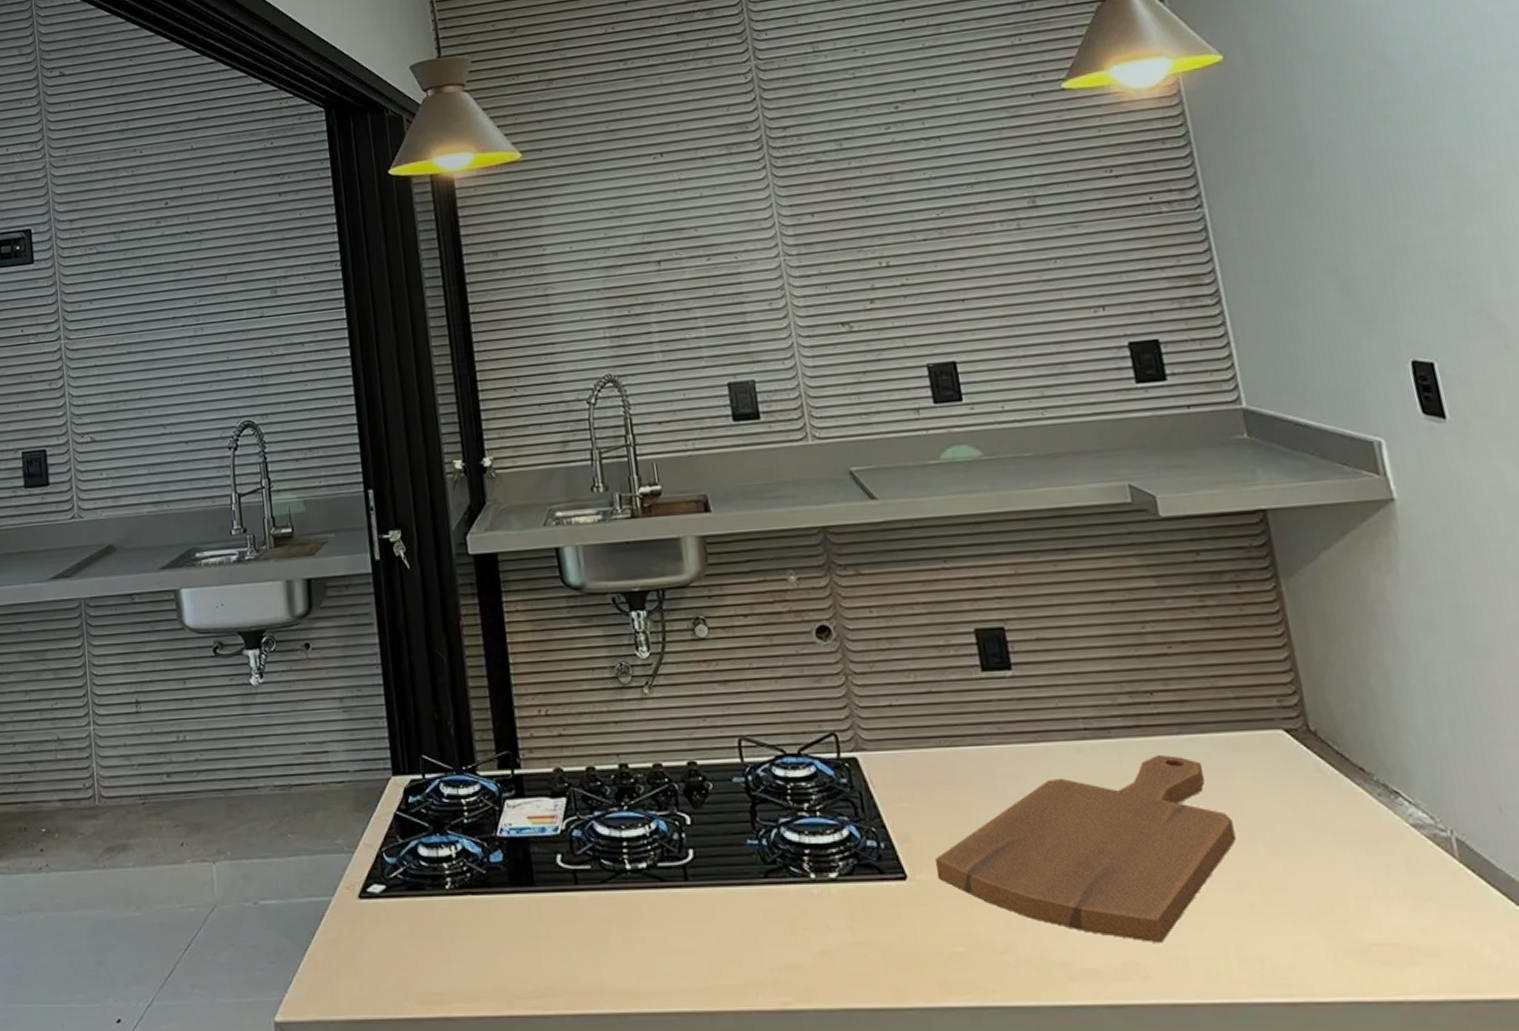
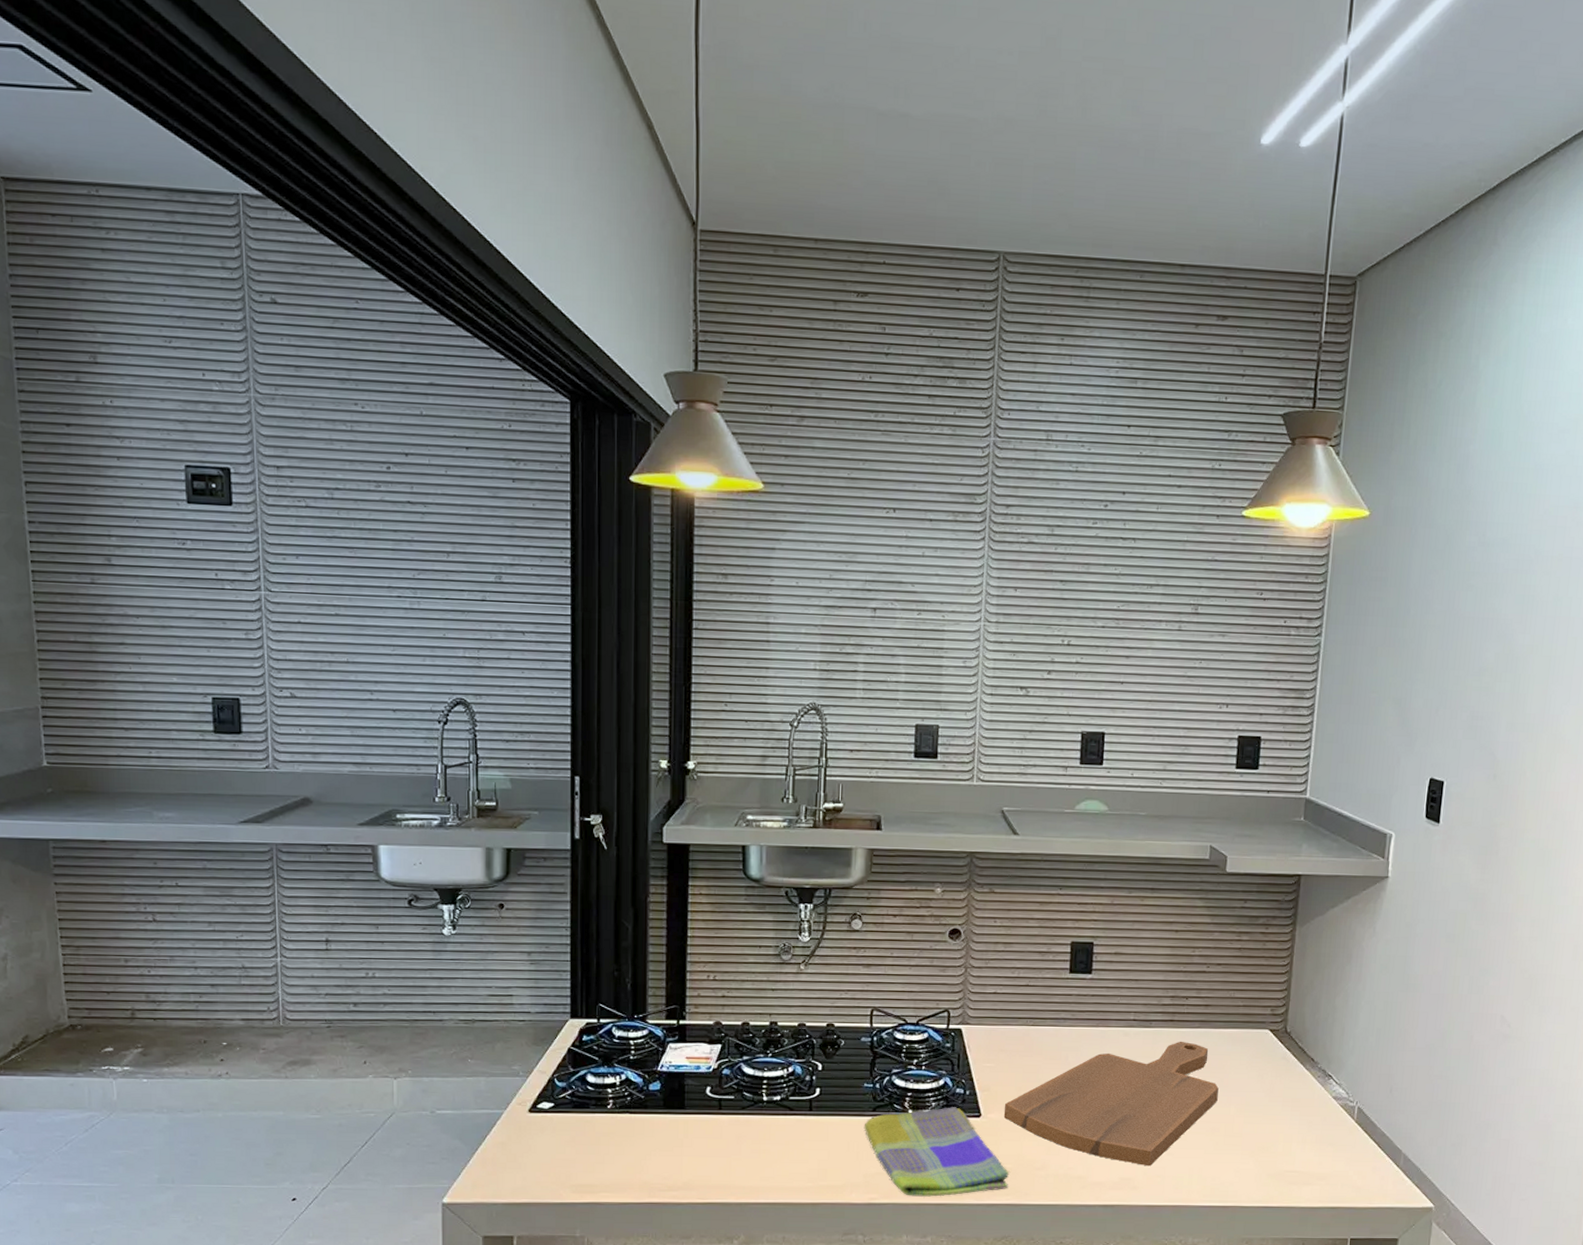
dish towel: none [756,866,965,999] -> present [864,1107,1010,1197]

